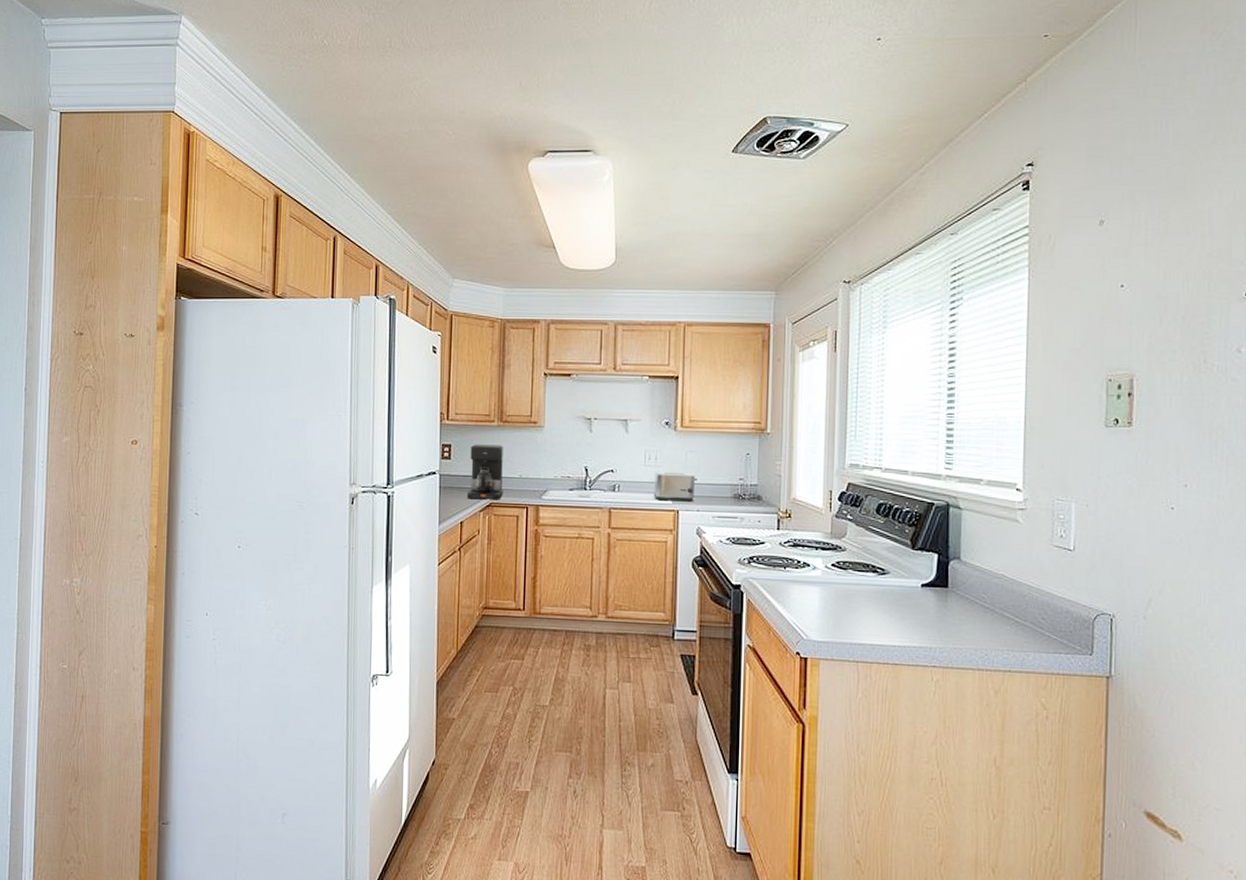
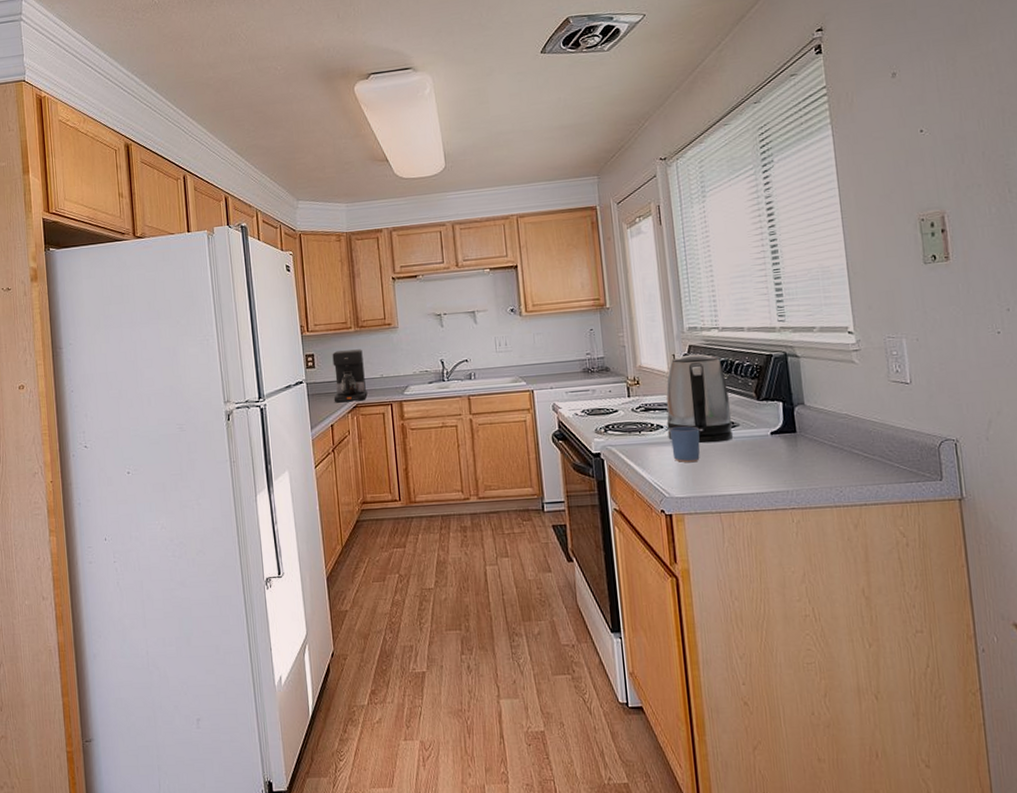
toaster: present [653,471,697,502] -> none [506,353,547,383]
kettle: none [814,492,884,589] -> present [666,353,734,444]
mug: none [816,566,848,605] -> present [670,425,700,462]

